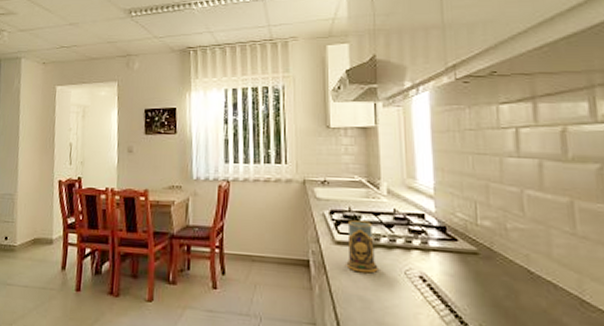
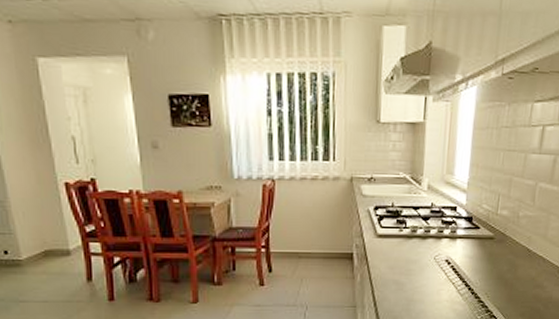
mug: present [346,220,378,274] -> none [385,215,413,261]

